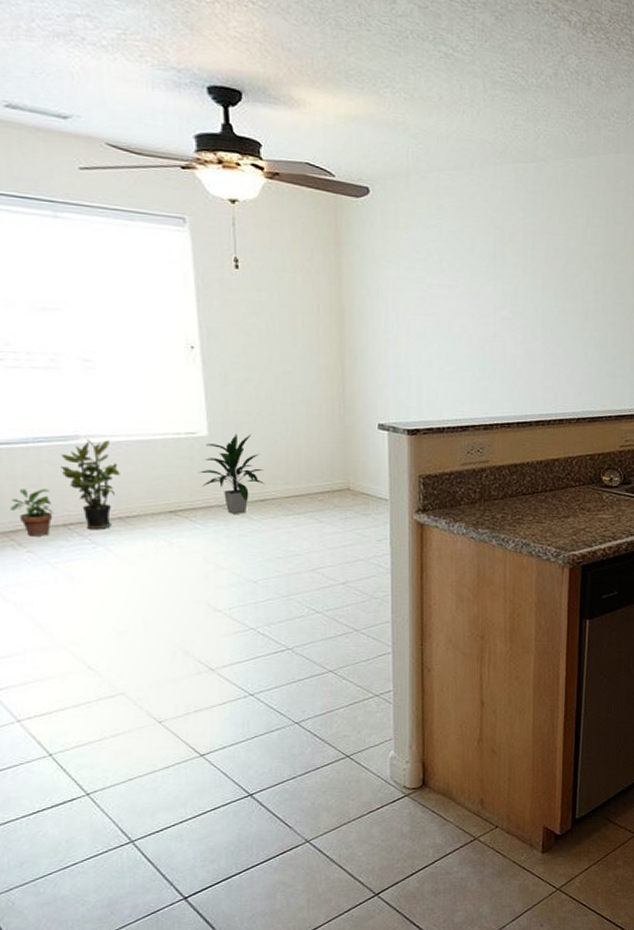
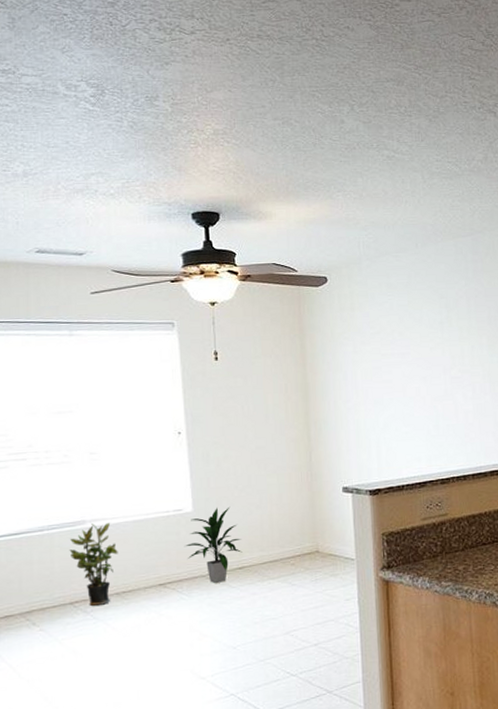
potted plant: present [10,488,55,536] -> none [27,570,63,616]

